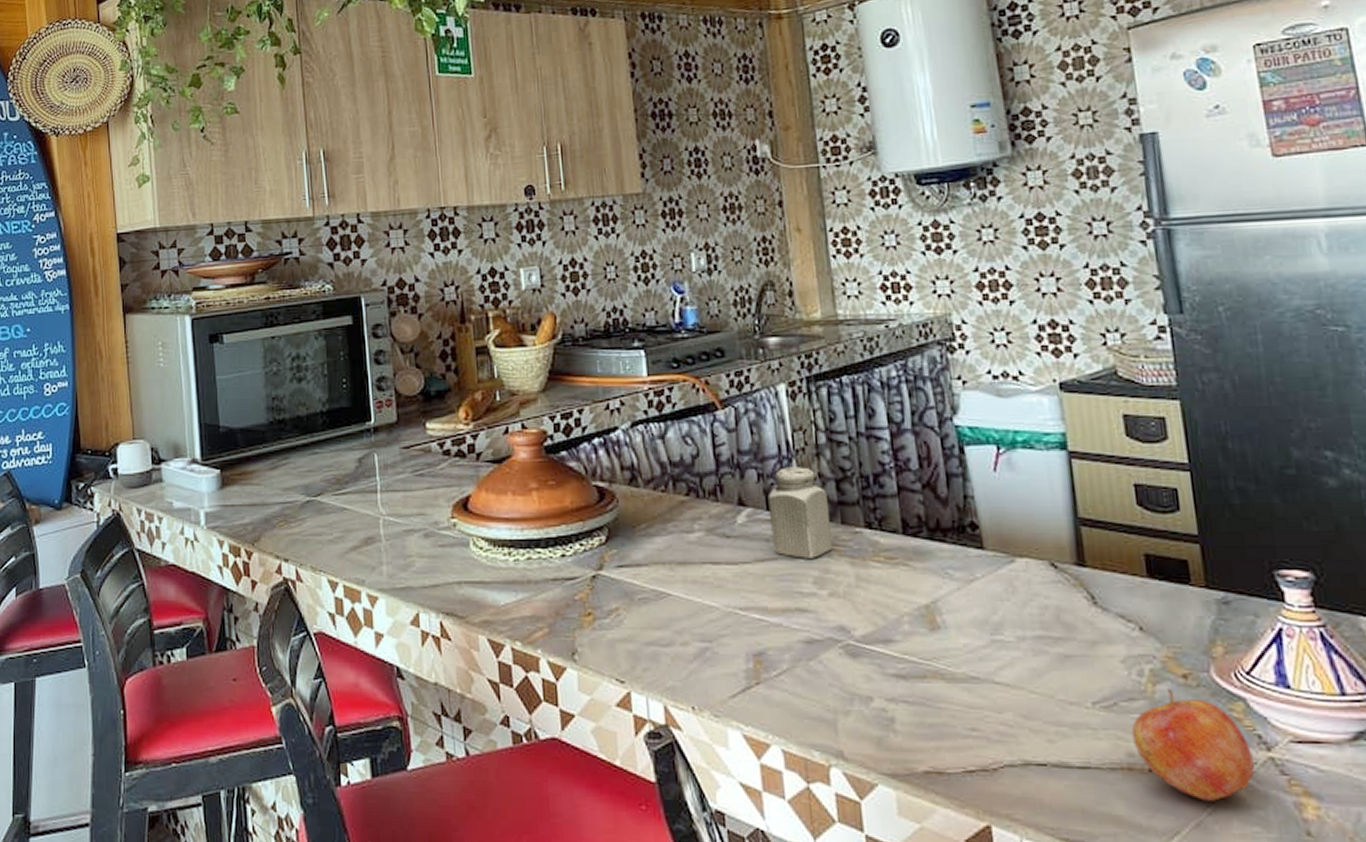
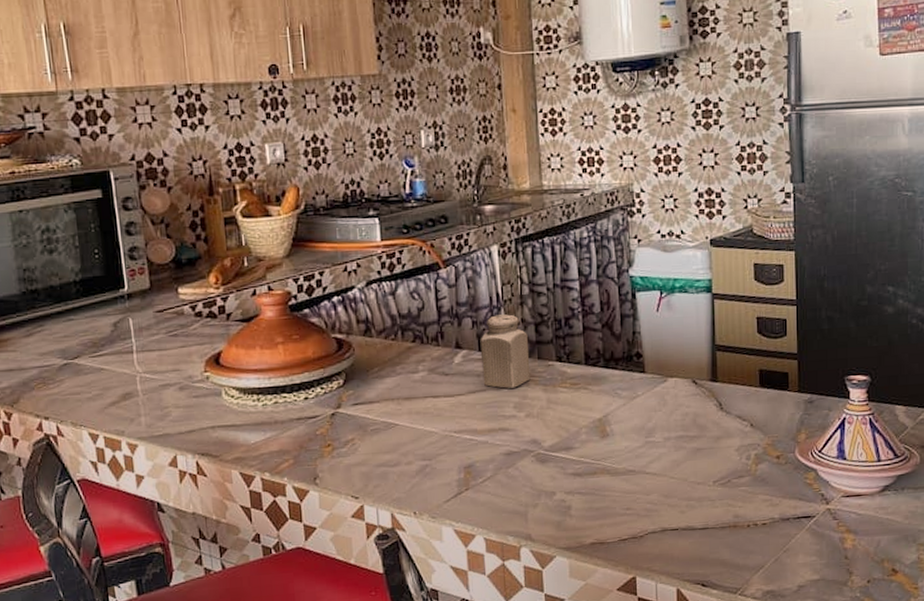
apple: present [1131,688,1255,801] -> none [738,467,817,543]

